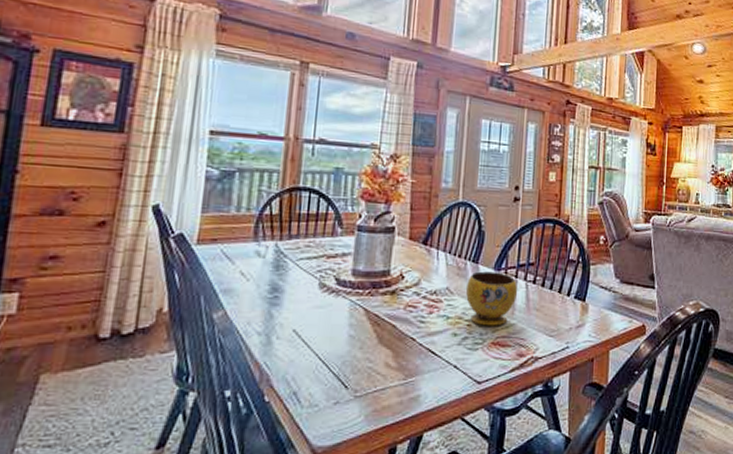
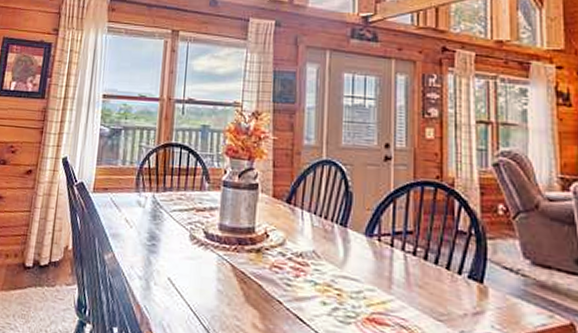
bowl: present [466,271,517,326] -> none [335,236,393,300]

